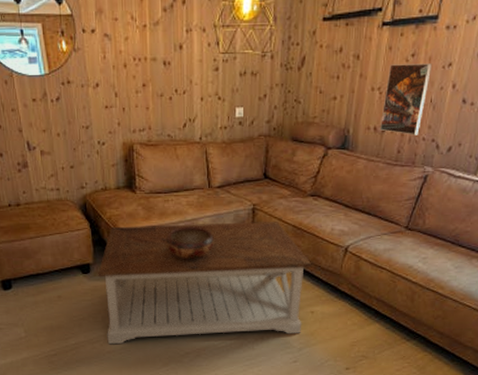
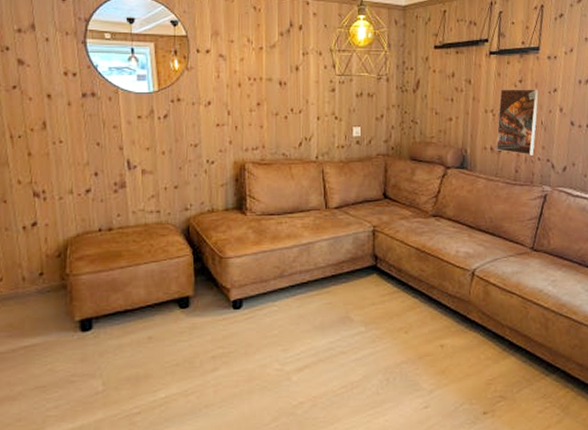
coffee table: present [98,222,312,345] -> none [199,244,438,397]
decorative bowl: present [165,226,214,260] -> none [278,251,332,289]

